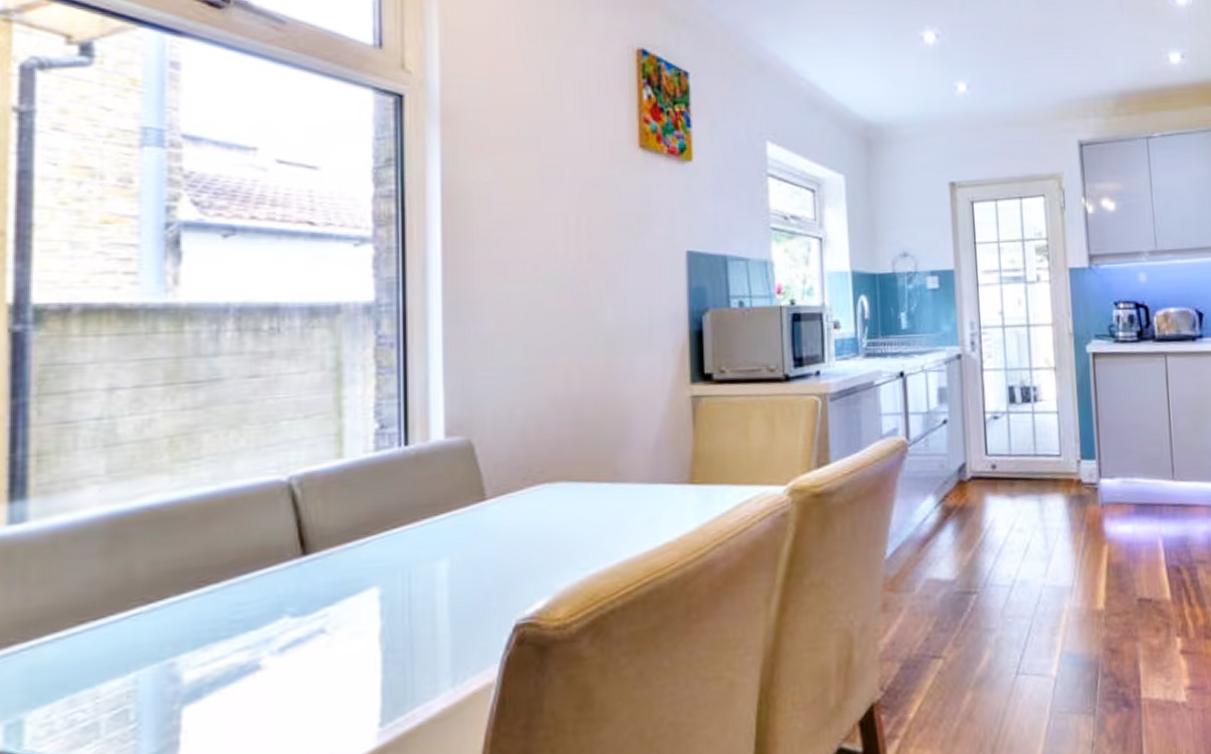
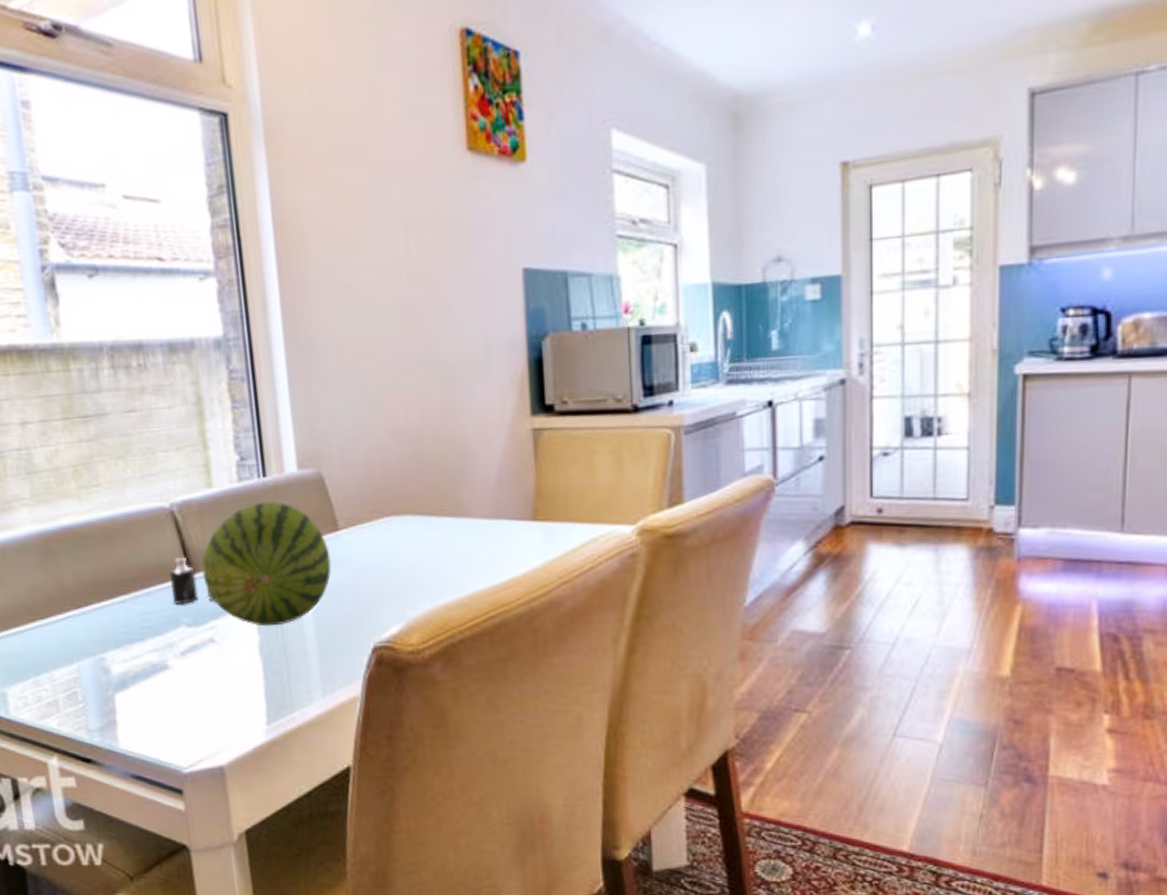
candle: none [276,535,330,592] -> present [170,556,214,605]
fruit: none [319,470,474,610] -> present [202,500,332,627]

